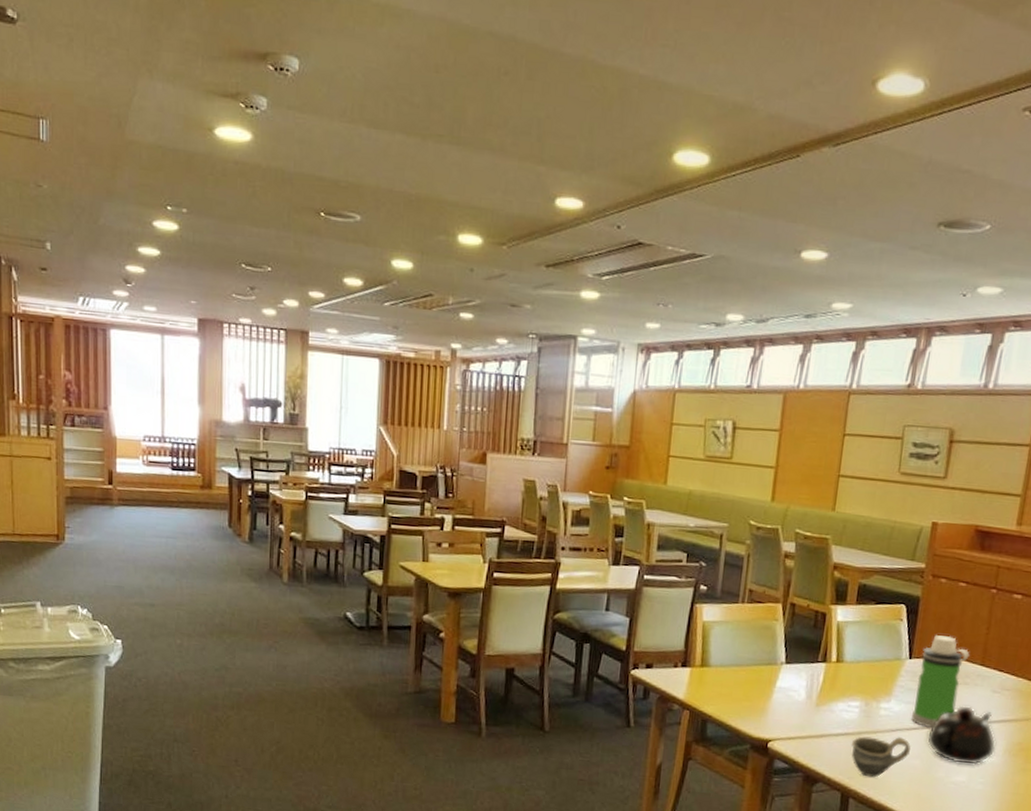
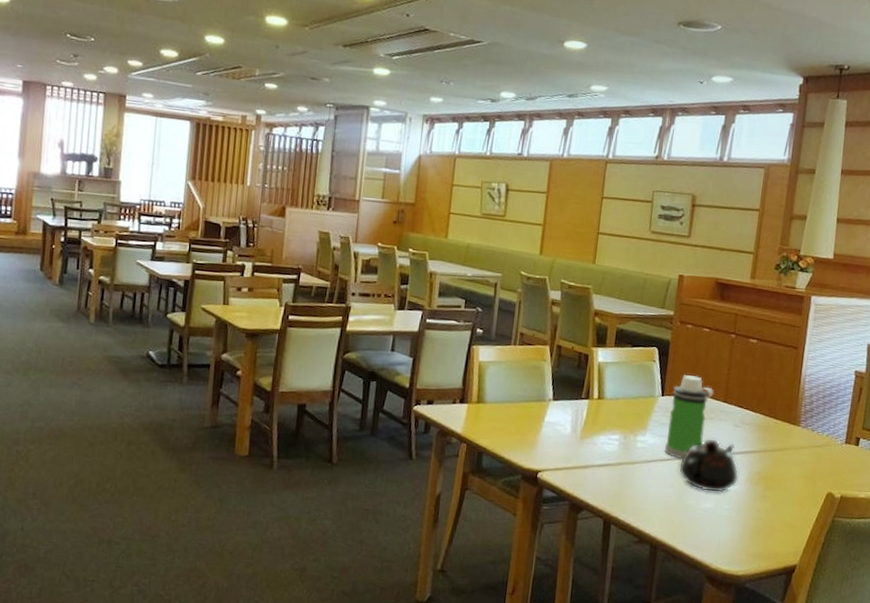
cup: present [851,736,911,778] -> none [612,466,664,505]

